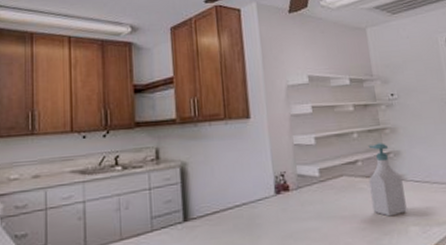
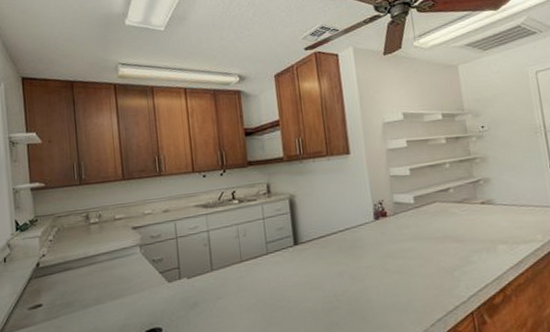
soap bottle: present [368,143,407,217] -> none [459,171,496,237]

